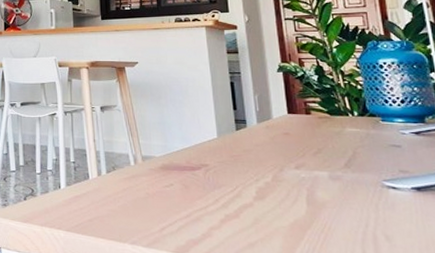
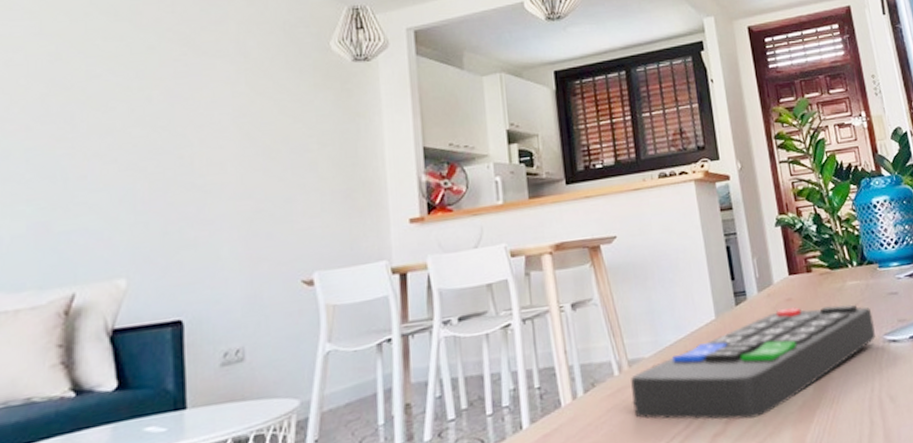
remote control: none [143,140,374,224] -> present [631,304,875,421]

